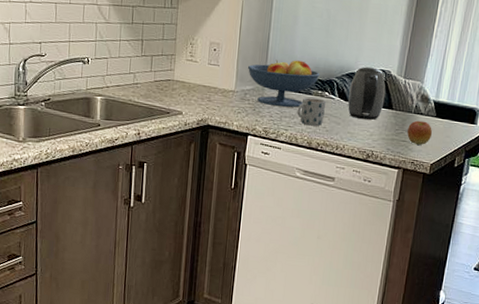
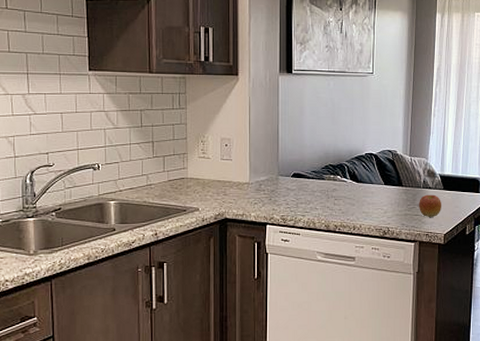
fruit bowl: present [248,59,320,108] -> none [261,148,330,194]
mug: present [297,97,326,126] -> none [312,183,338,209]
kettle: present [348,67,386,120] -> none [360,149,394,198]

